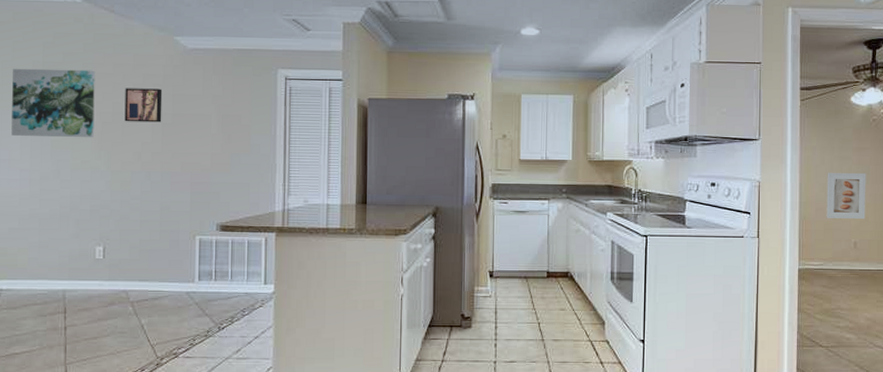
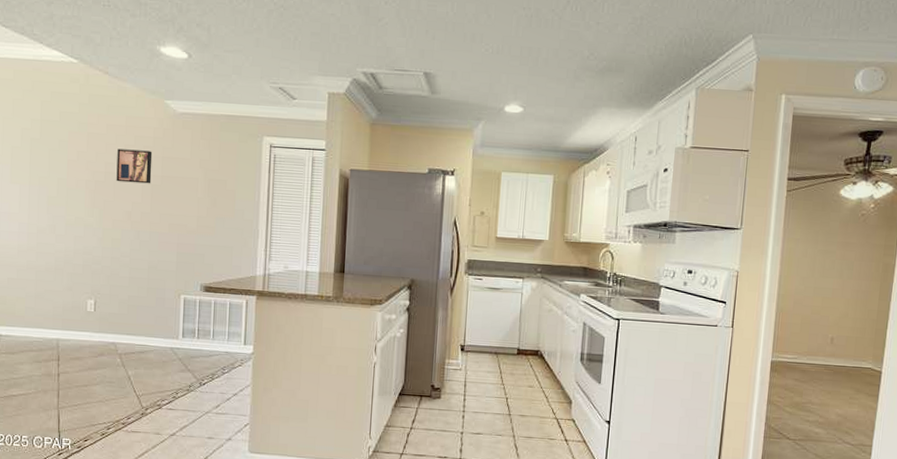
wall art: present [11,68,95,137] -> none [11,125,90,195]
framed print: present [826,172,866,220] -> none [804,265,850,316]

